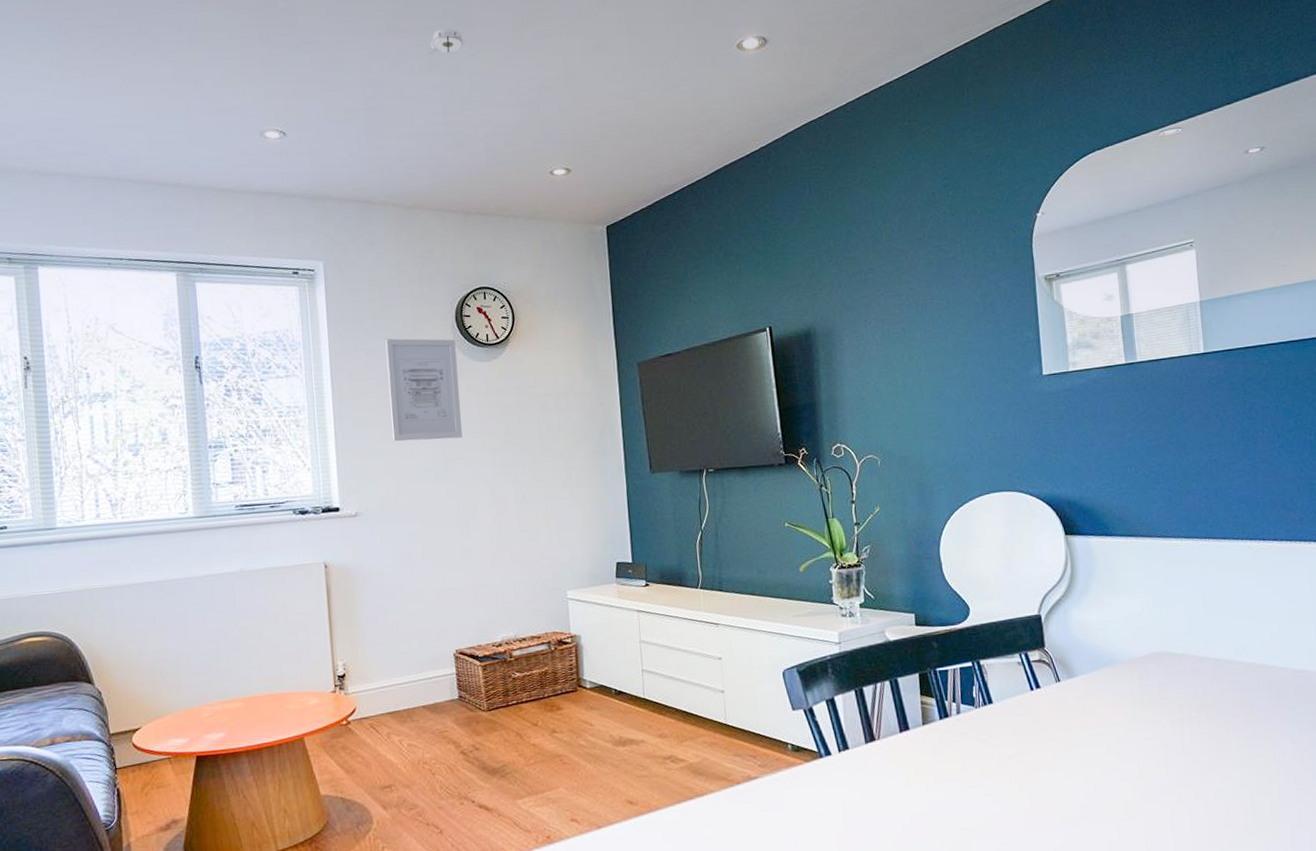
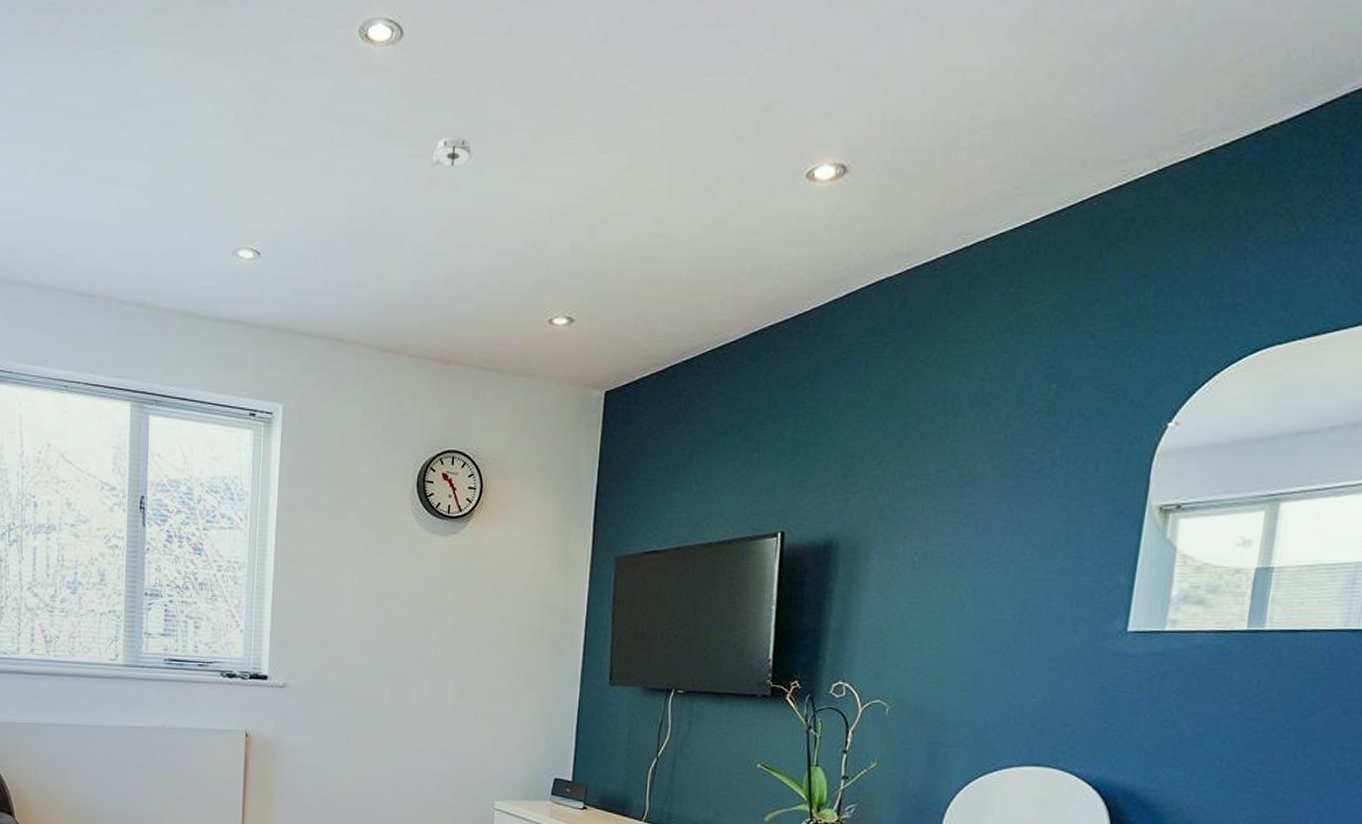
wall art: present [385,338,462,442] -> none [331,499,413,618]

